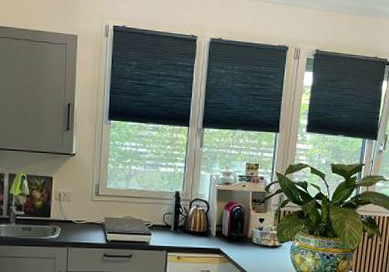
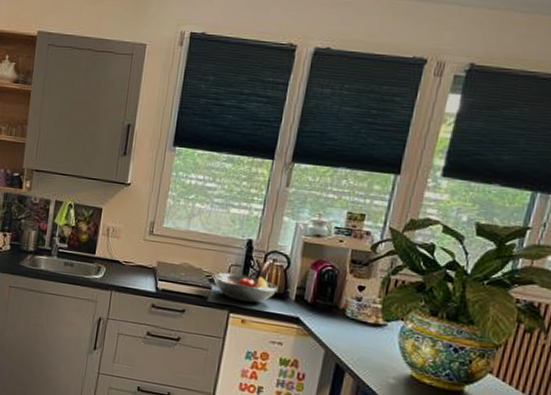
fruit bowl: none [151,219,202,242] -> present [212,272,279,303]

